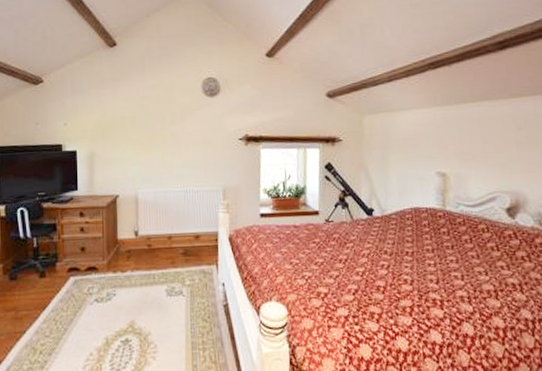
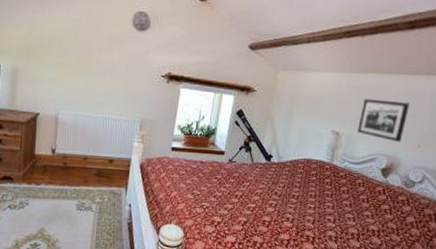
picture frame: none [466,128,523,176] -> present [357,98,409,143]

